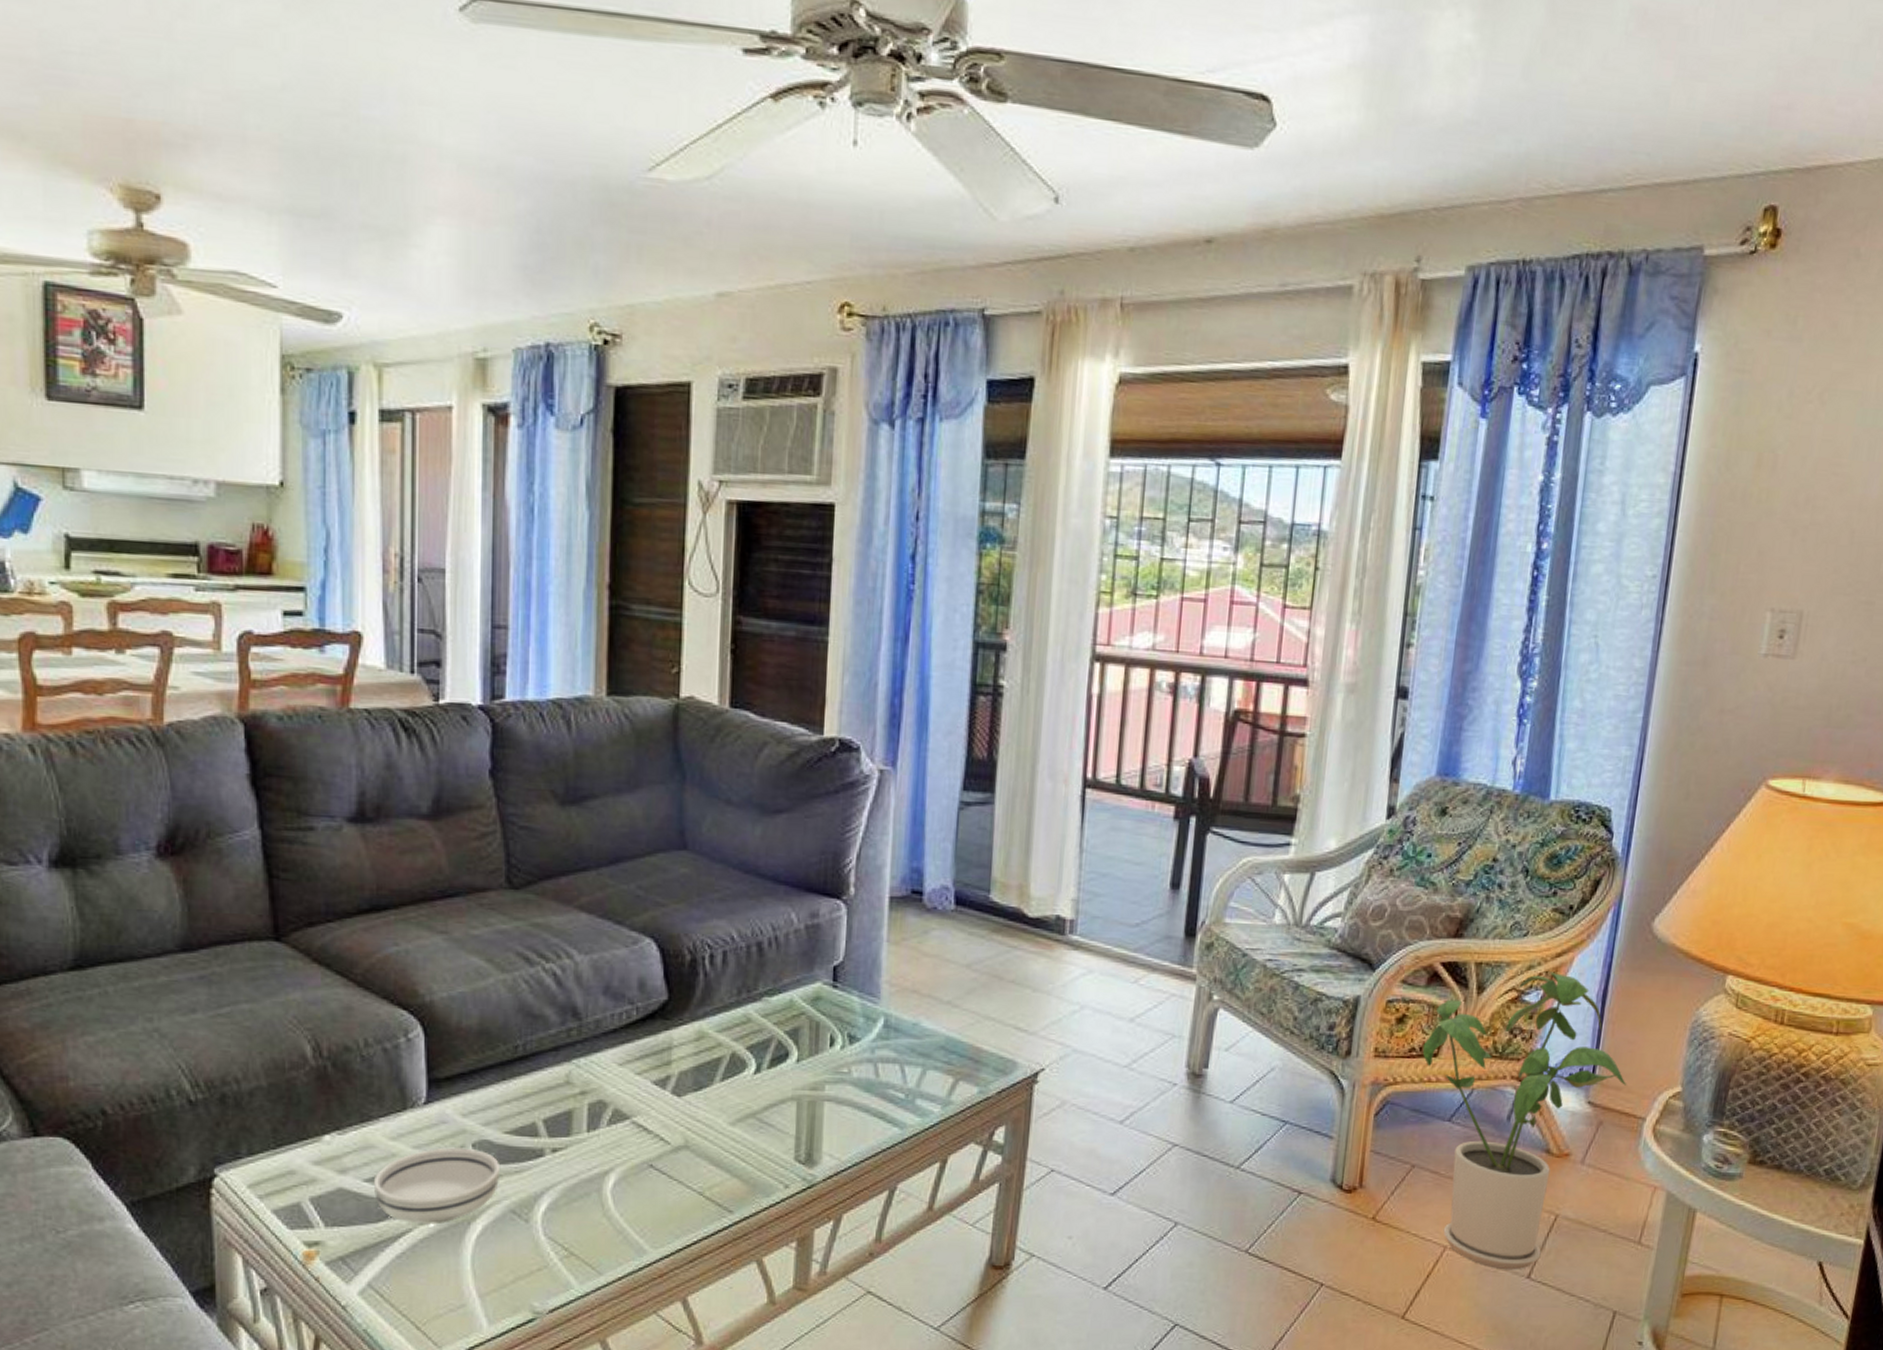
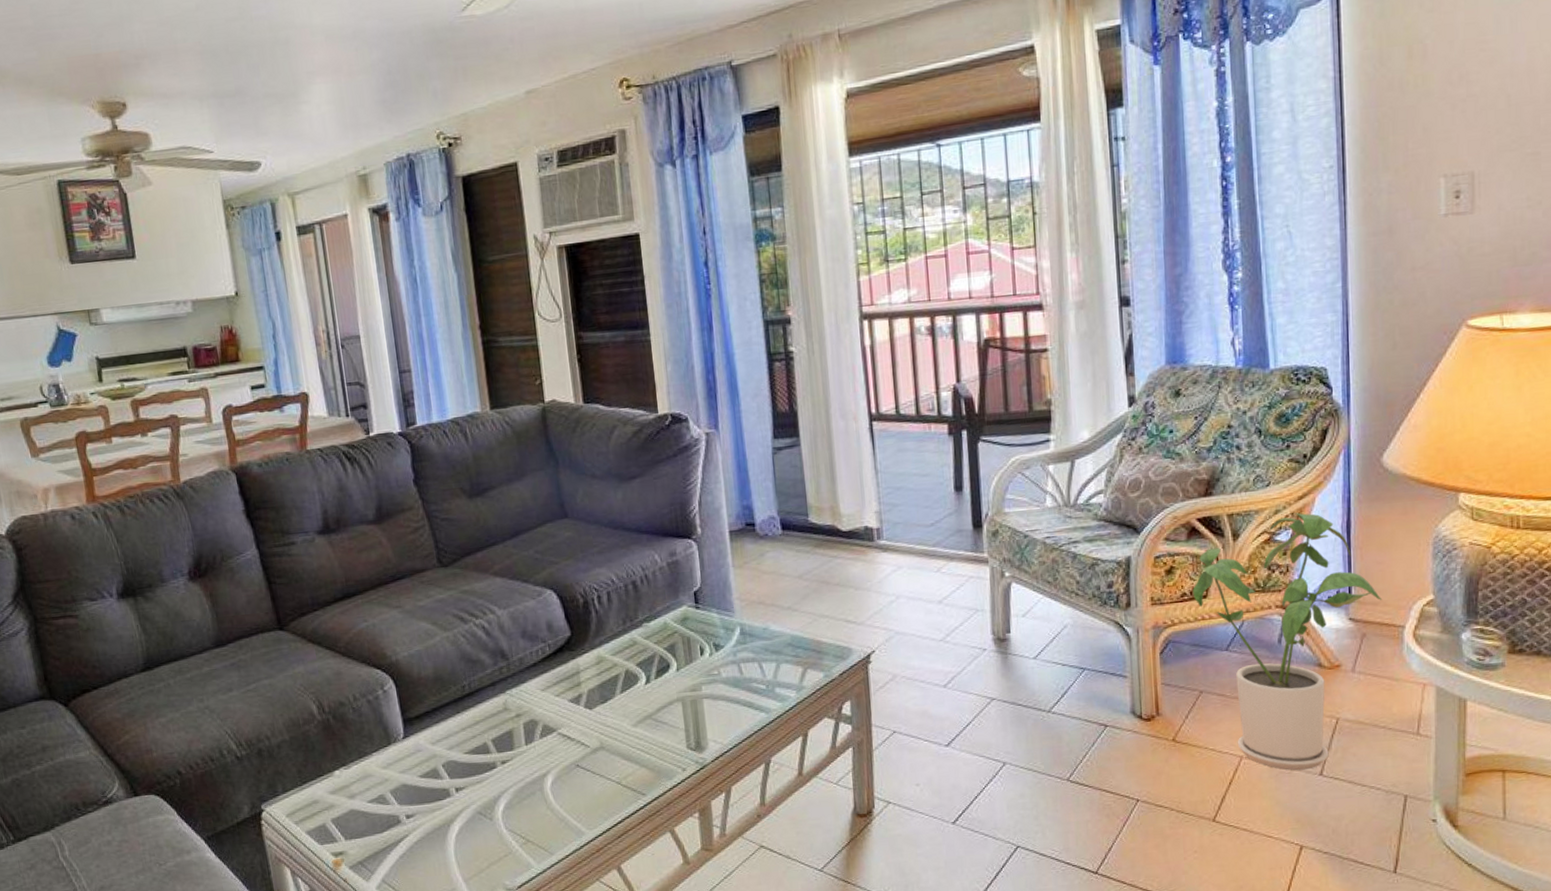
bowl: present [373,1146,501,1226] -> none [374,767,467,831]

